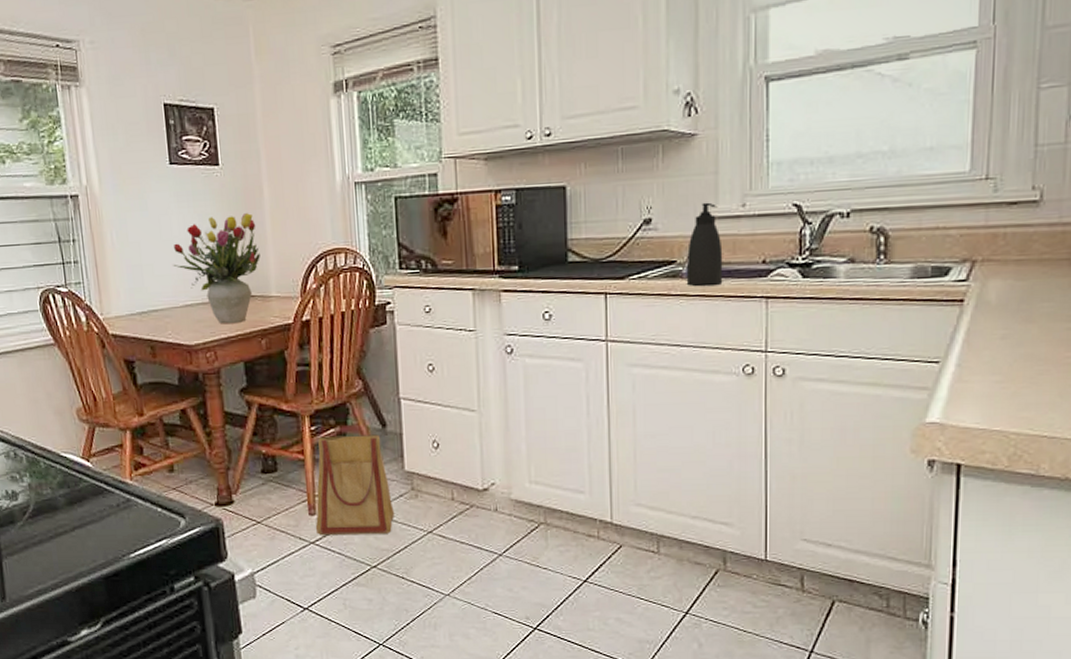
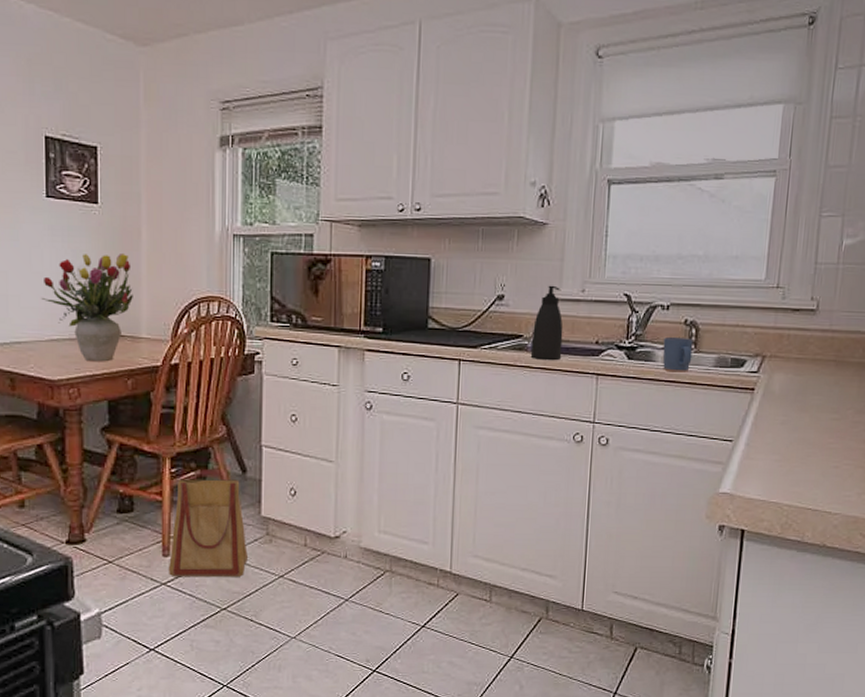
mug: none [845,248,882,288] -> present [663,337,693,373]

